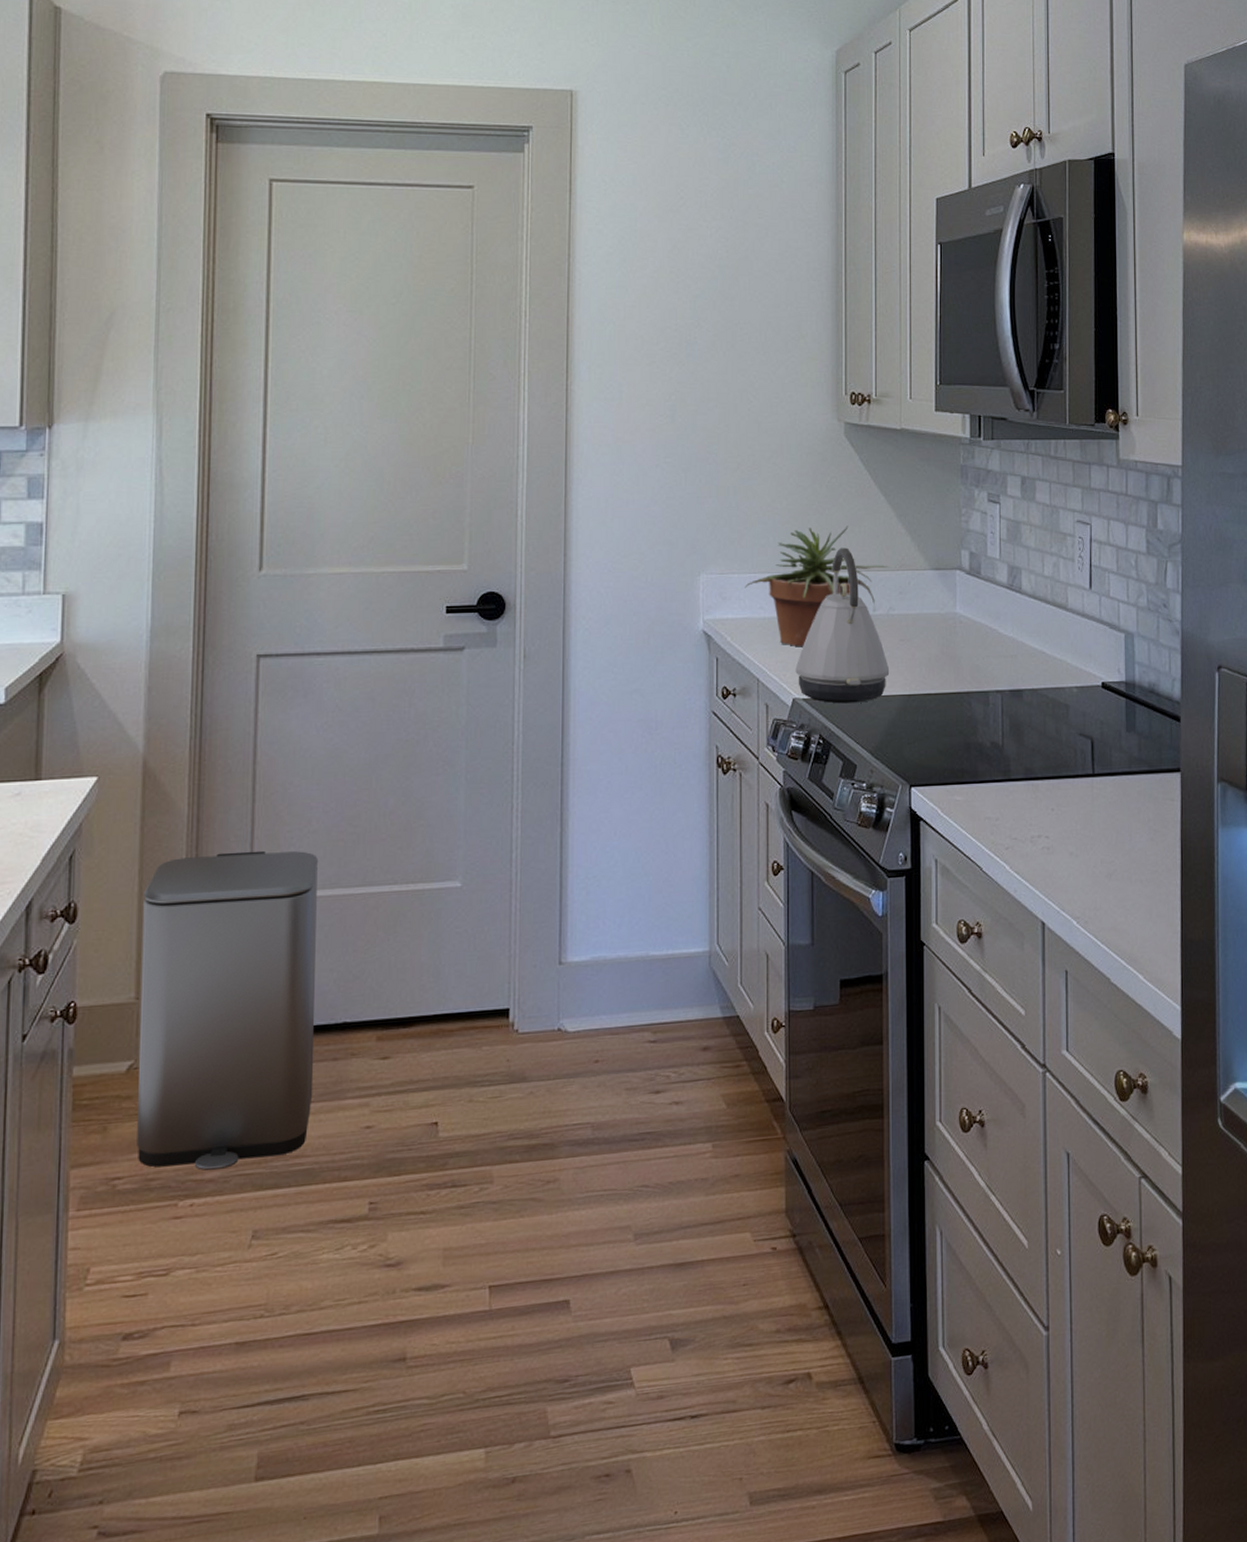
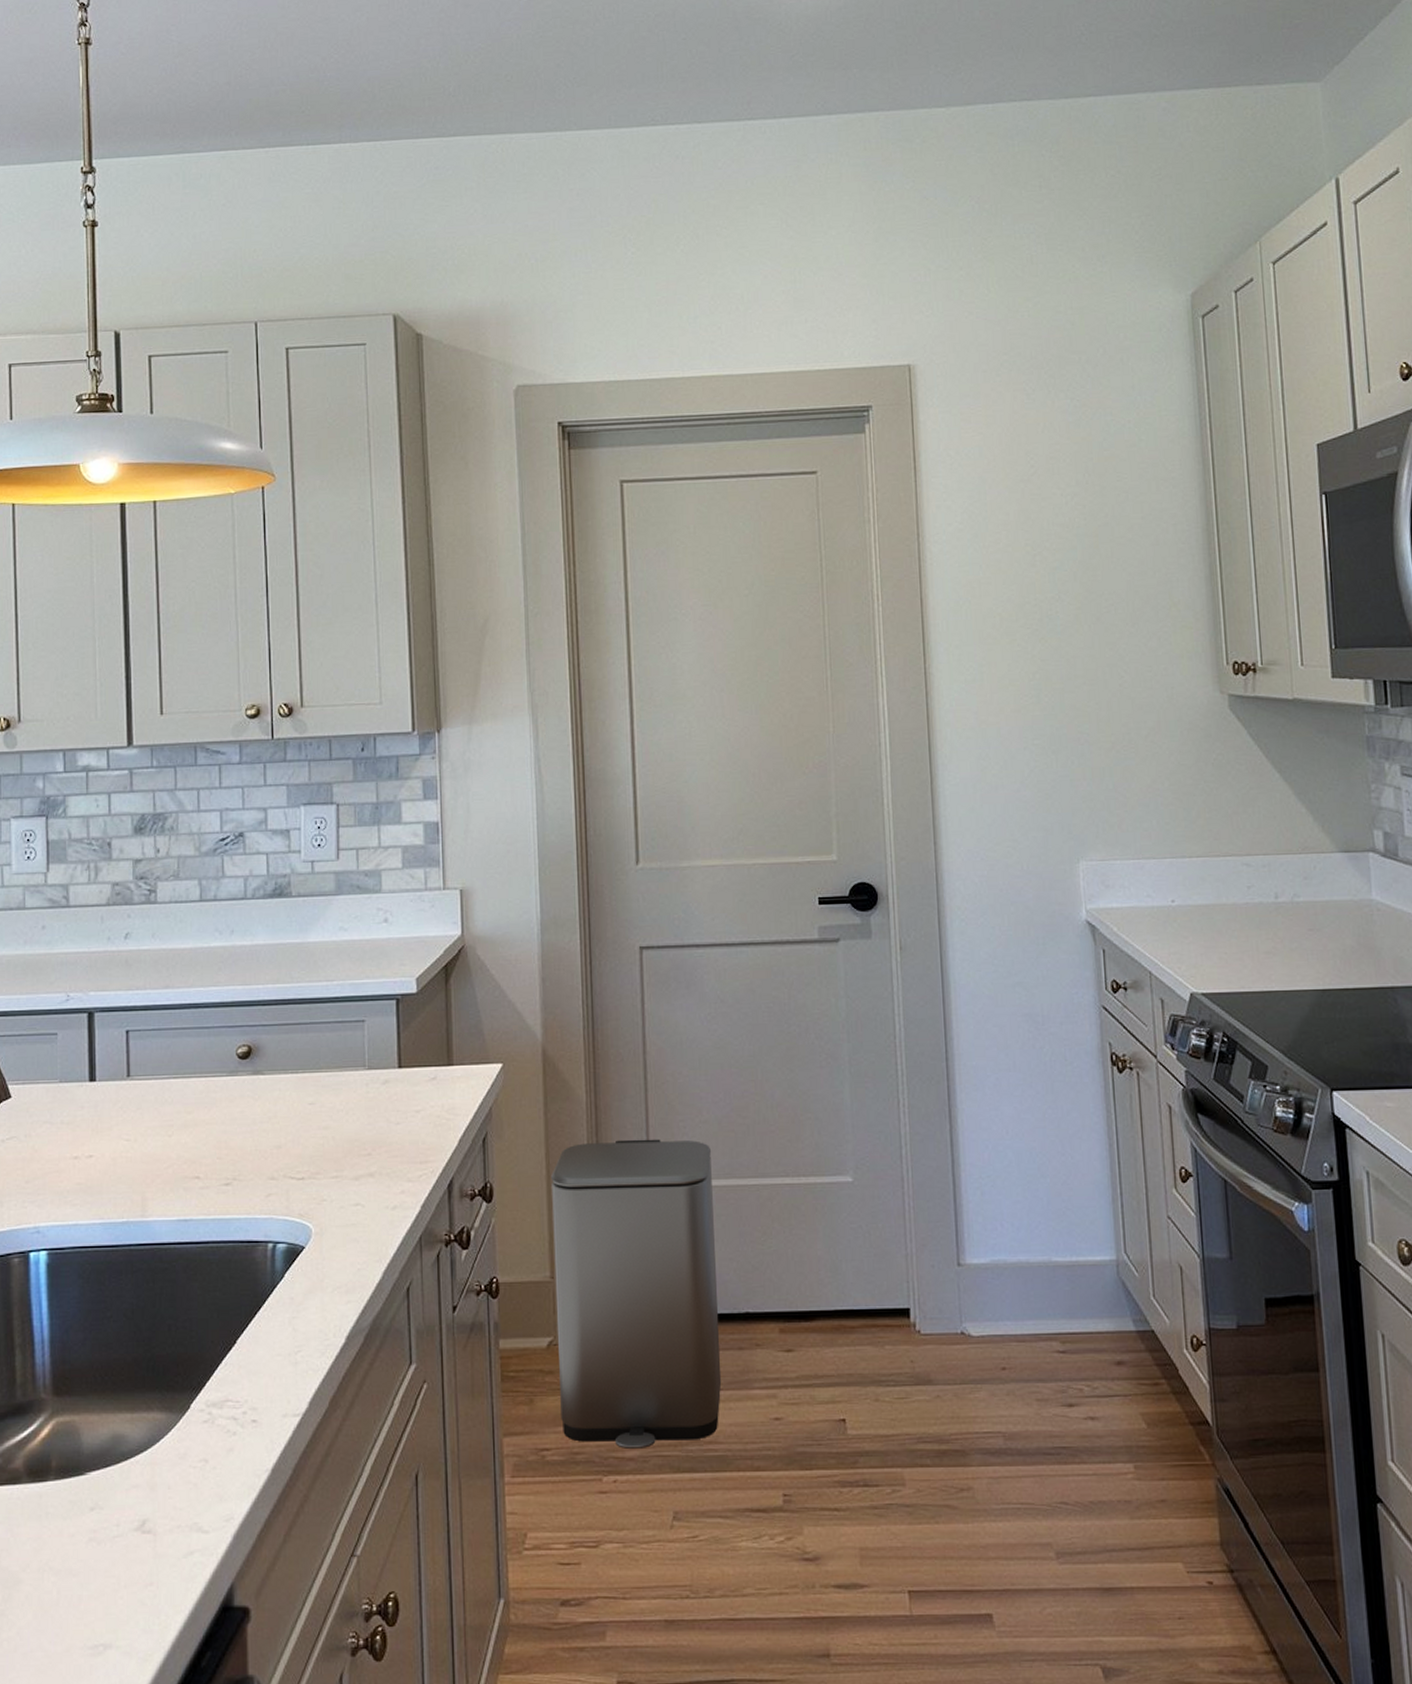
potted plant: present [745,526,888,647] -> none [1129,806,1289,938]
kettle: present [795,547,890,704] -> none [1191,830,1299,999]

